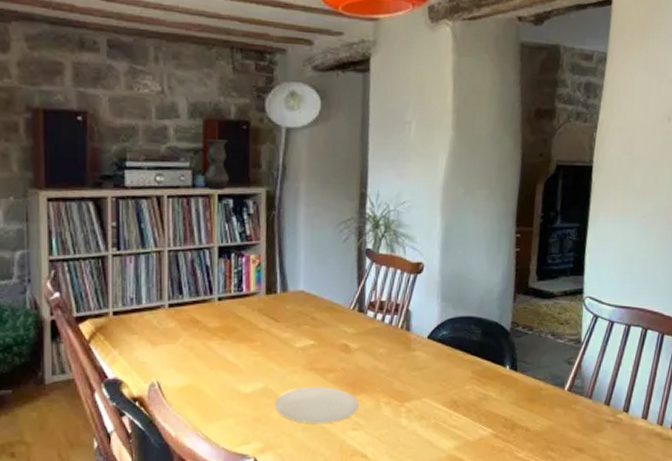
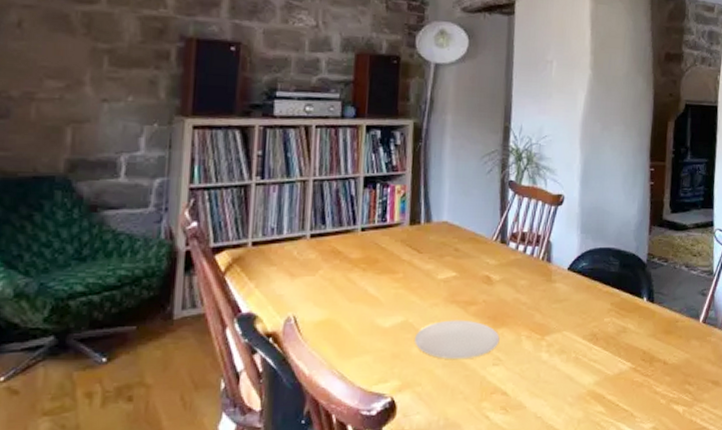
vase: present [203,139,229,190] -> none [352,72,379,121]

